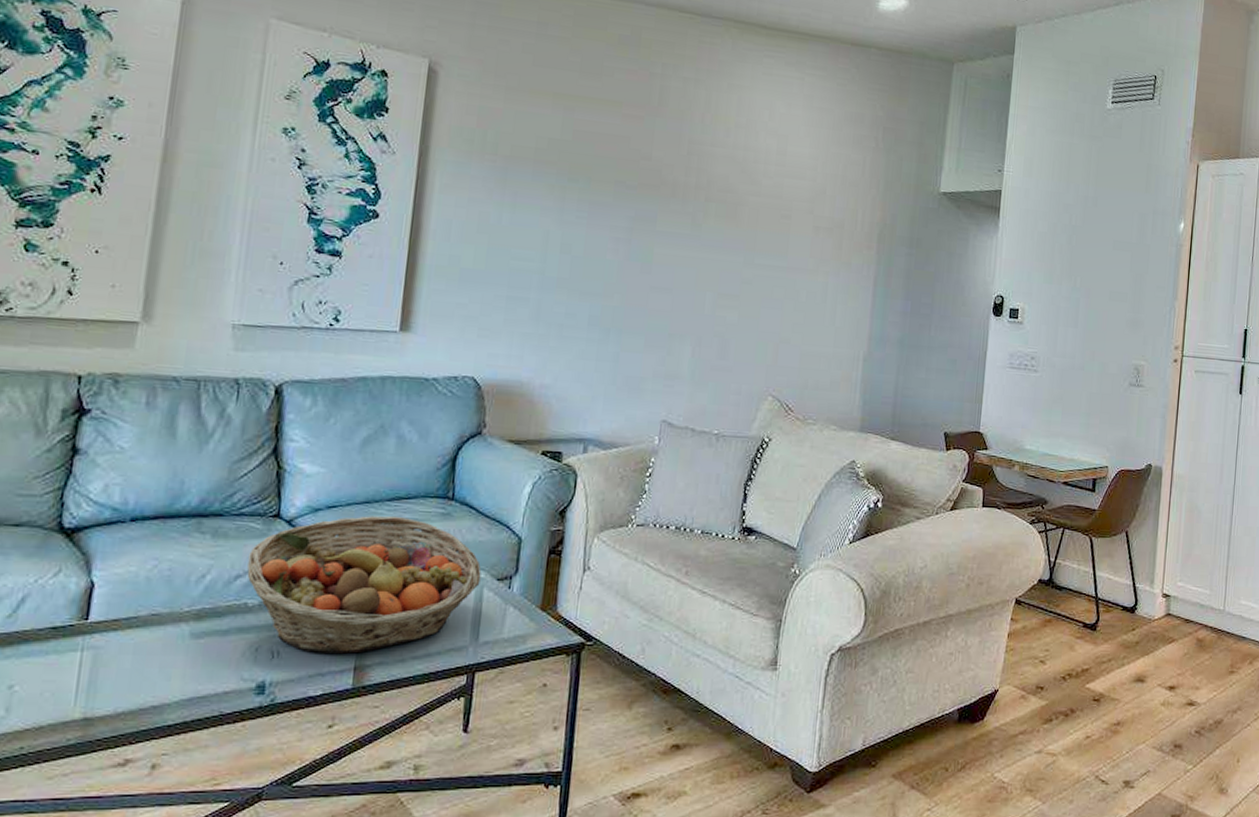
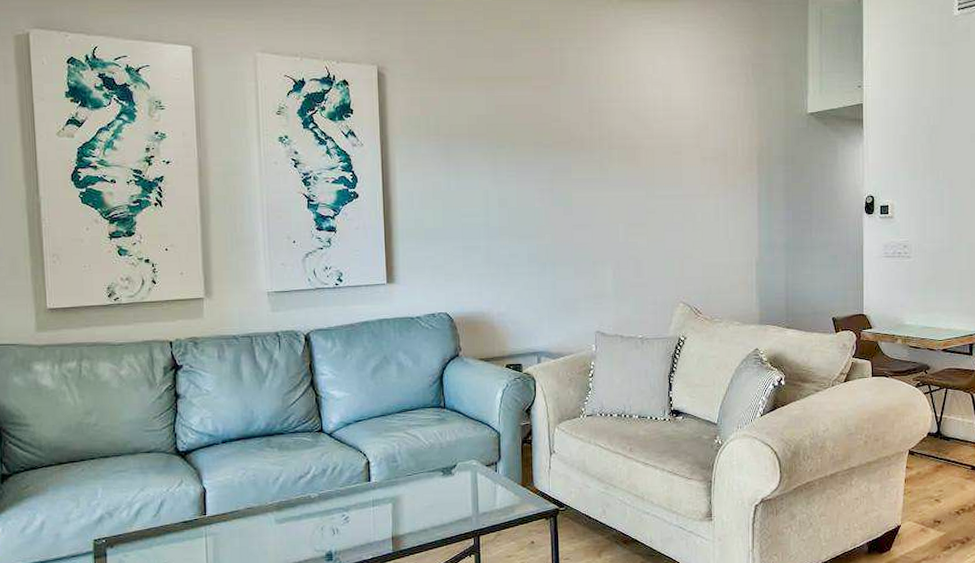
fruit basket: present [247,515,481,654] -> none [306,424,474,528]

